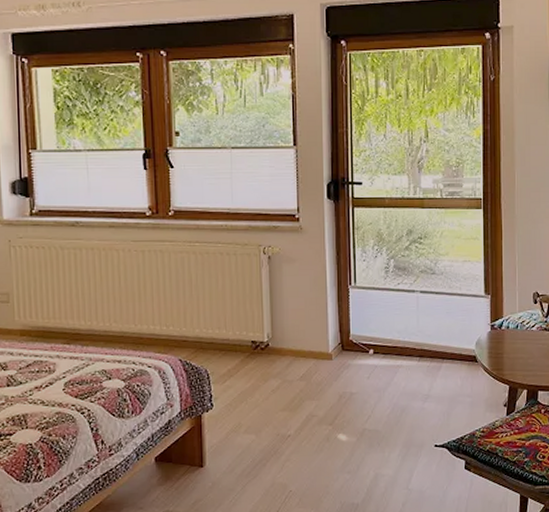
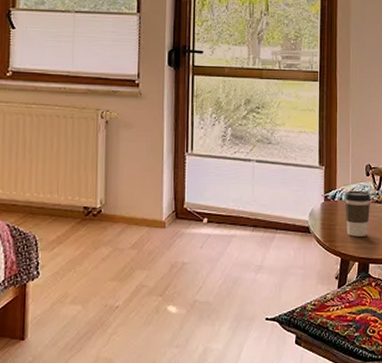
coffee cup: none [512,318,539,365] -> present [345,190,371,237]

